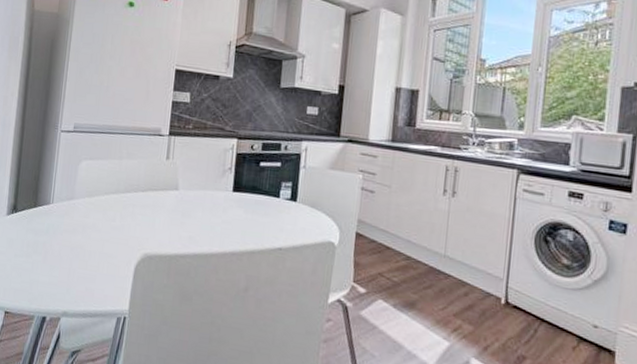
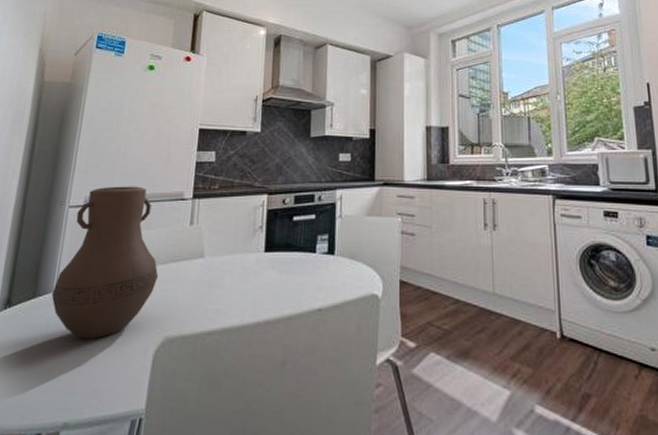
vase: none [49,116,139,248] -> present [51,186,159,340]

